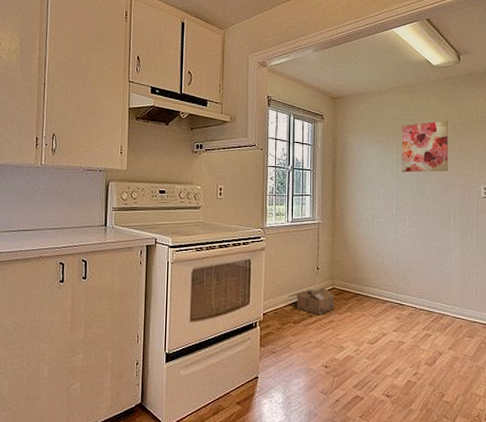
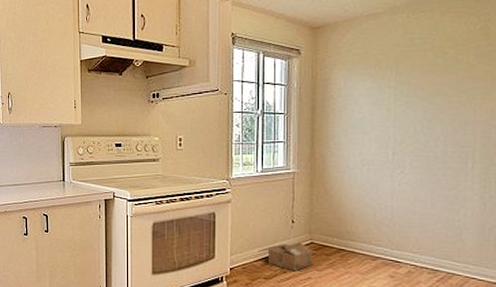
wall art: present [401,120,449,173] -> none [402,41,470,110]

